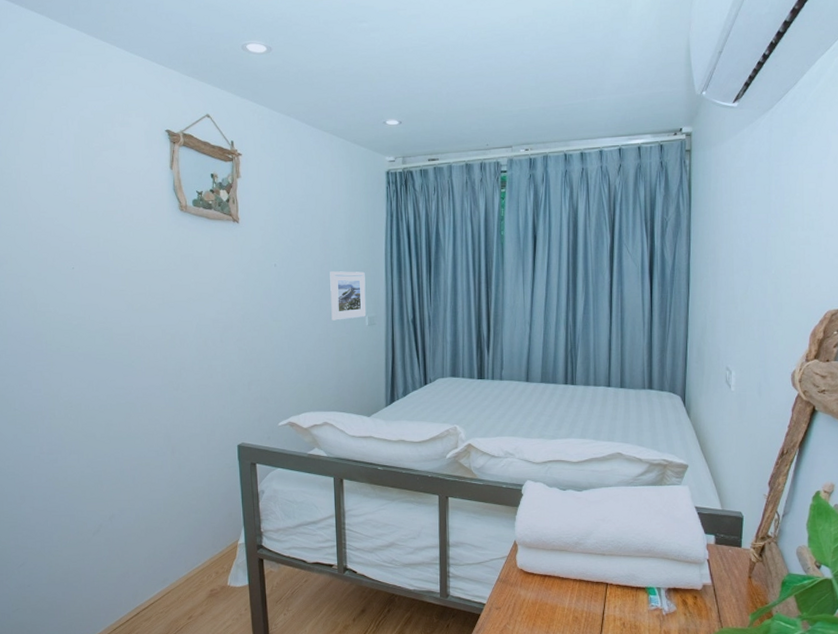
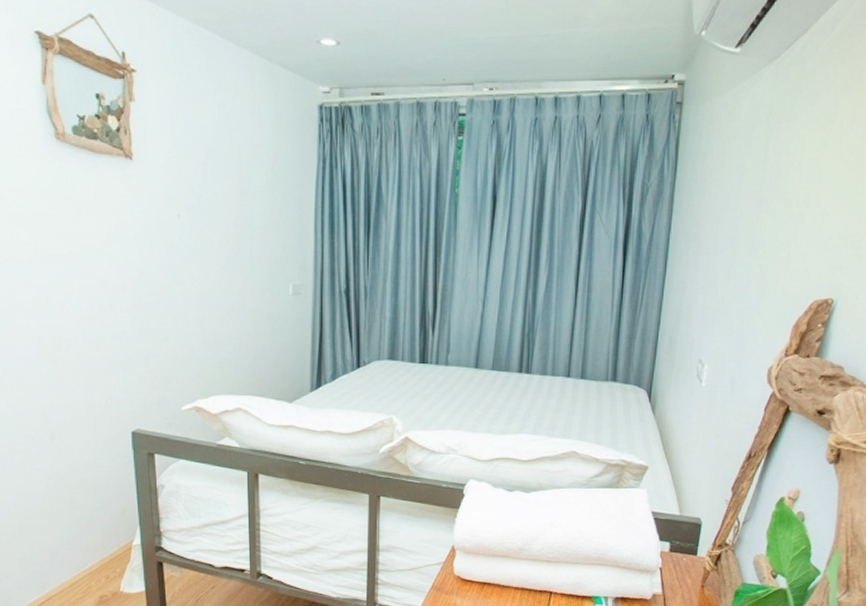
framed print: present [330,271,367,321] -> none [246,227,291,287]

